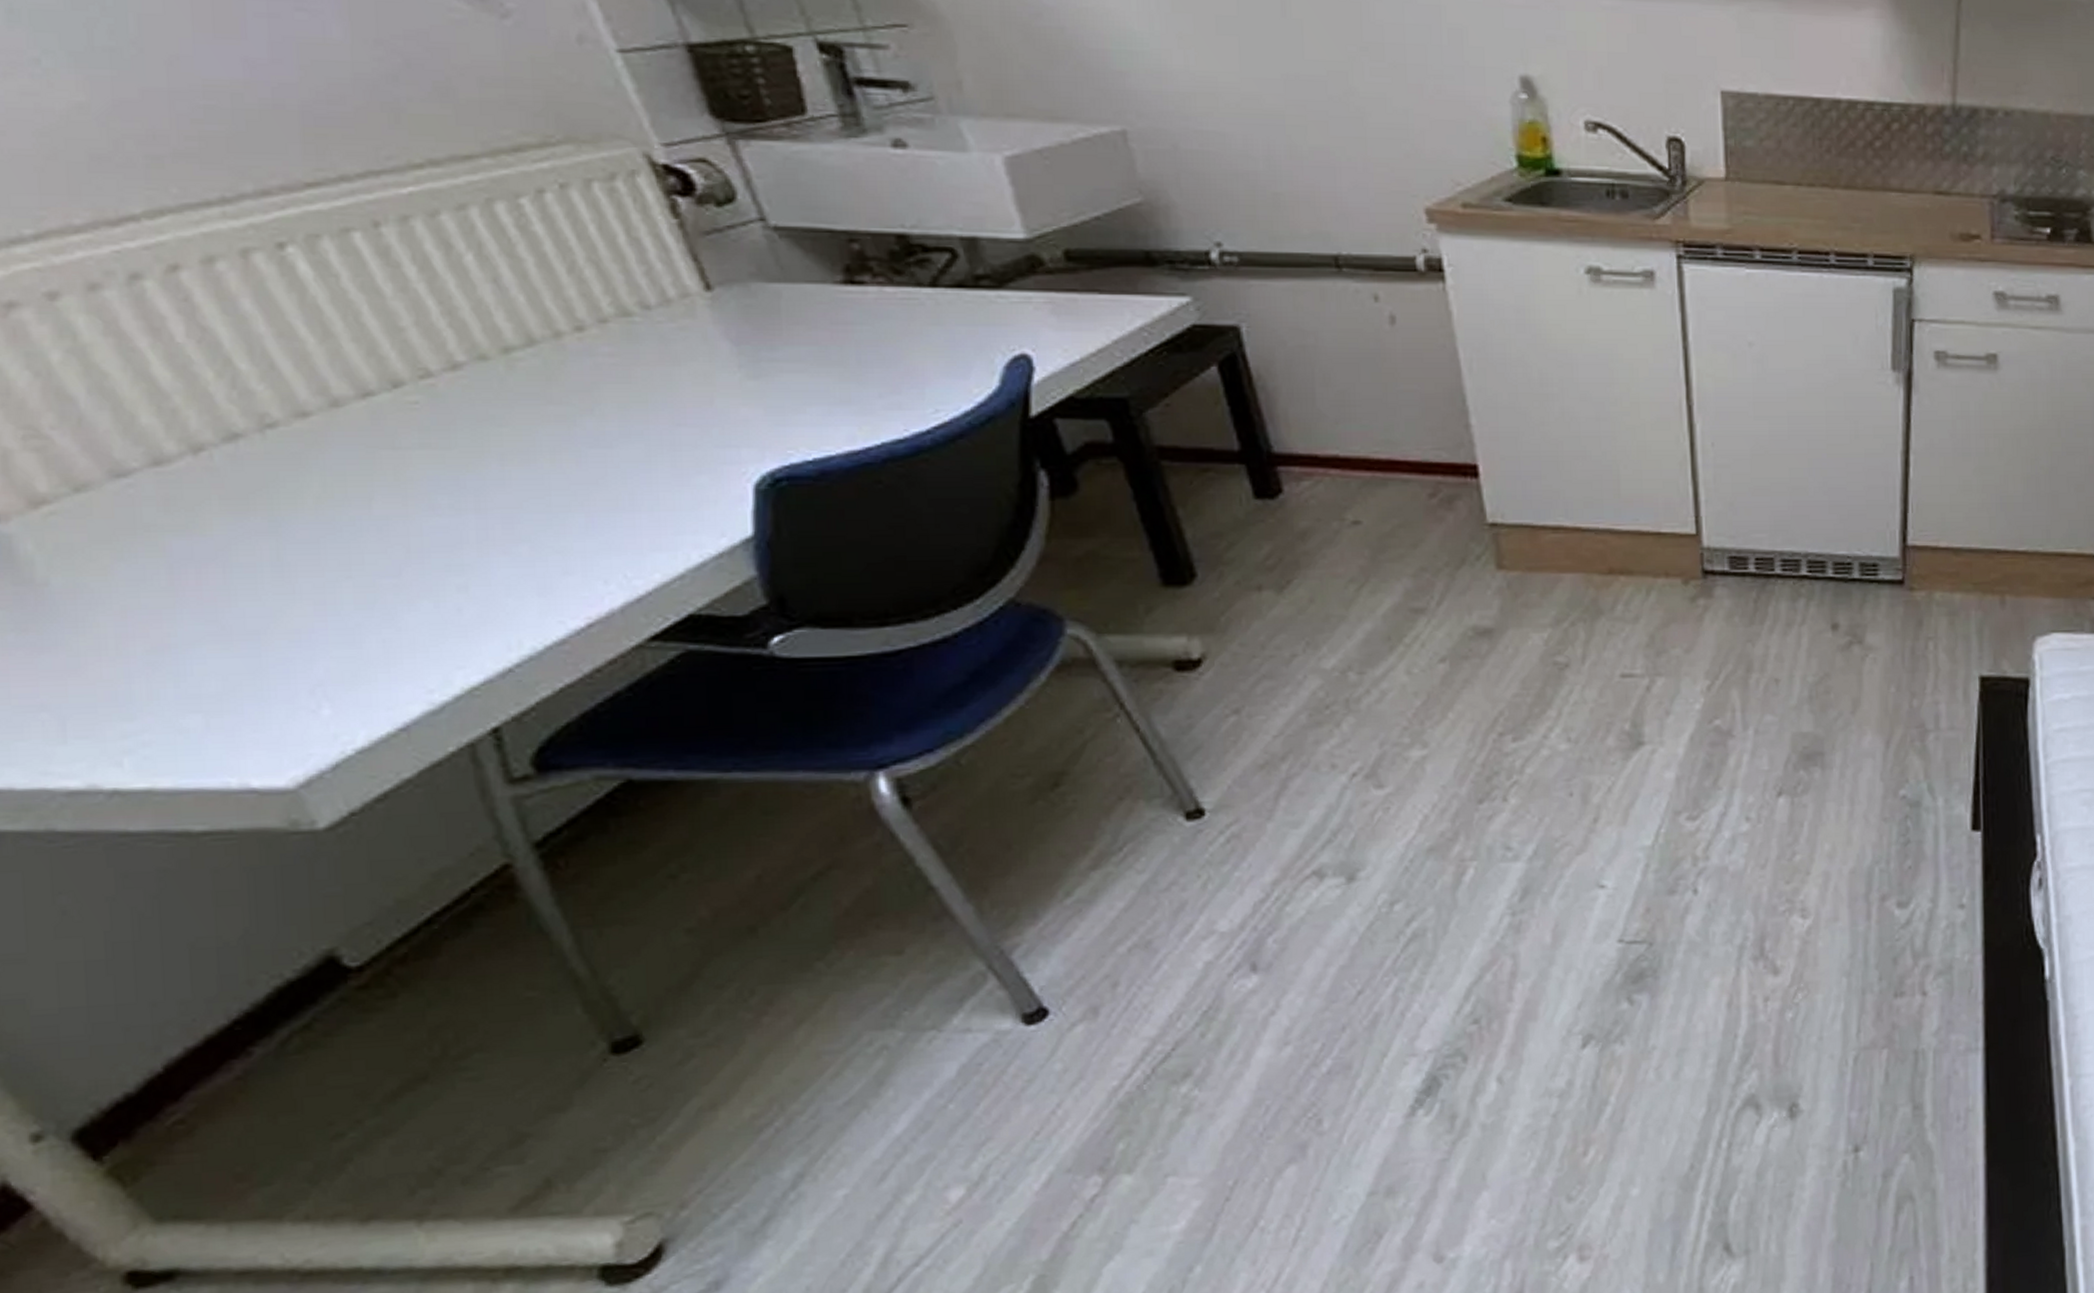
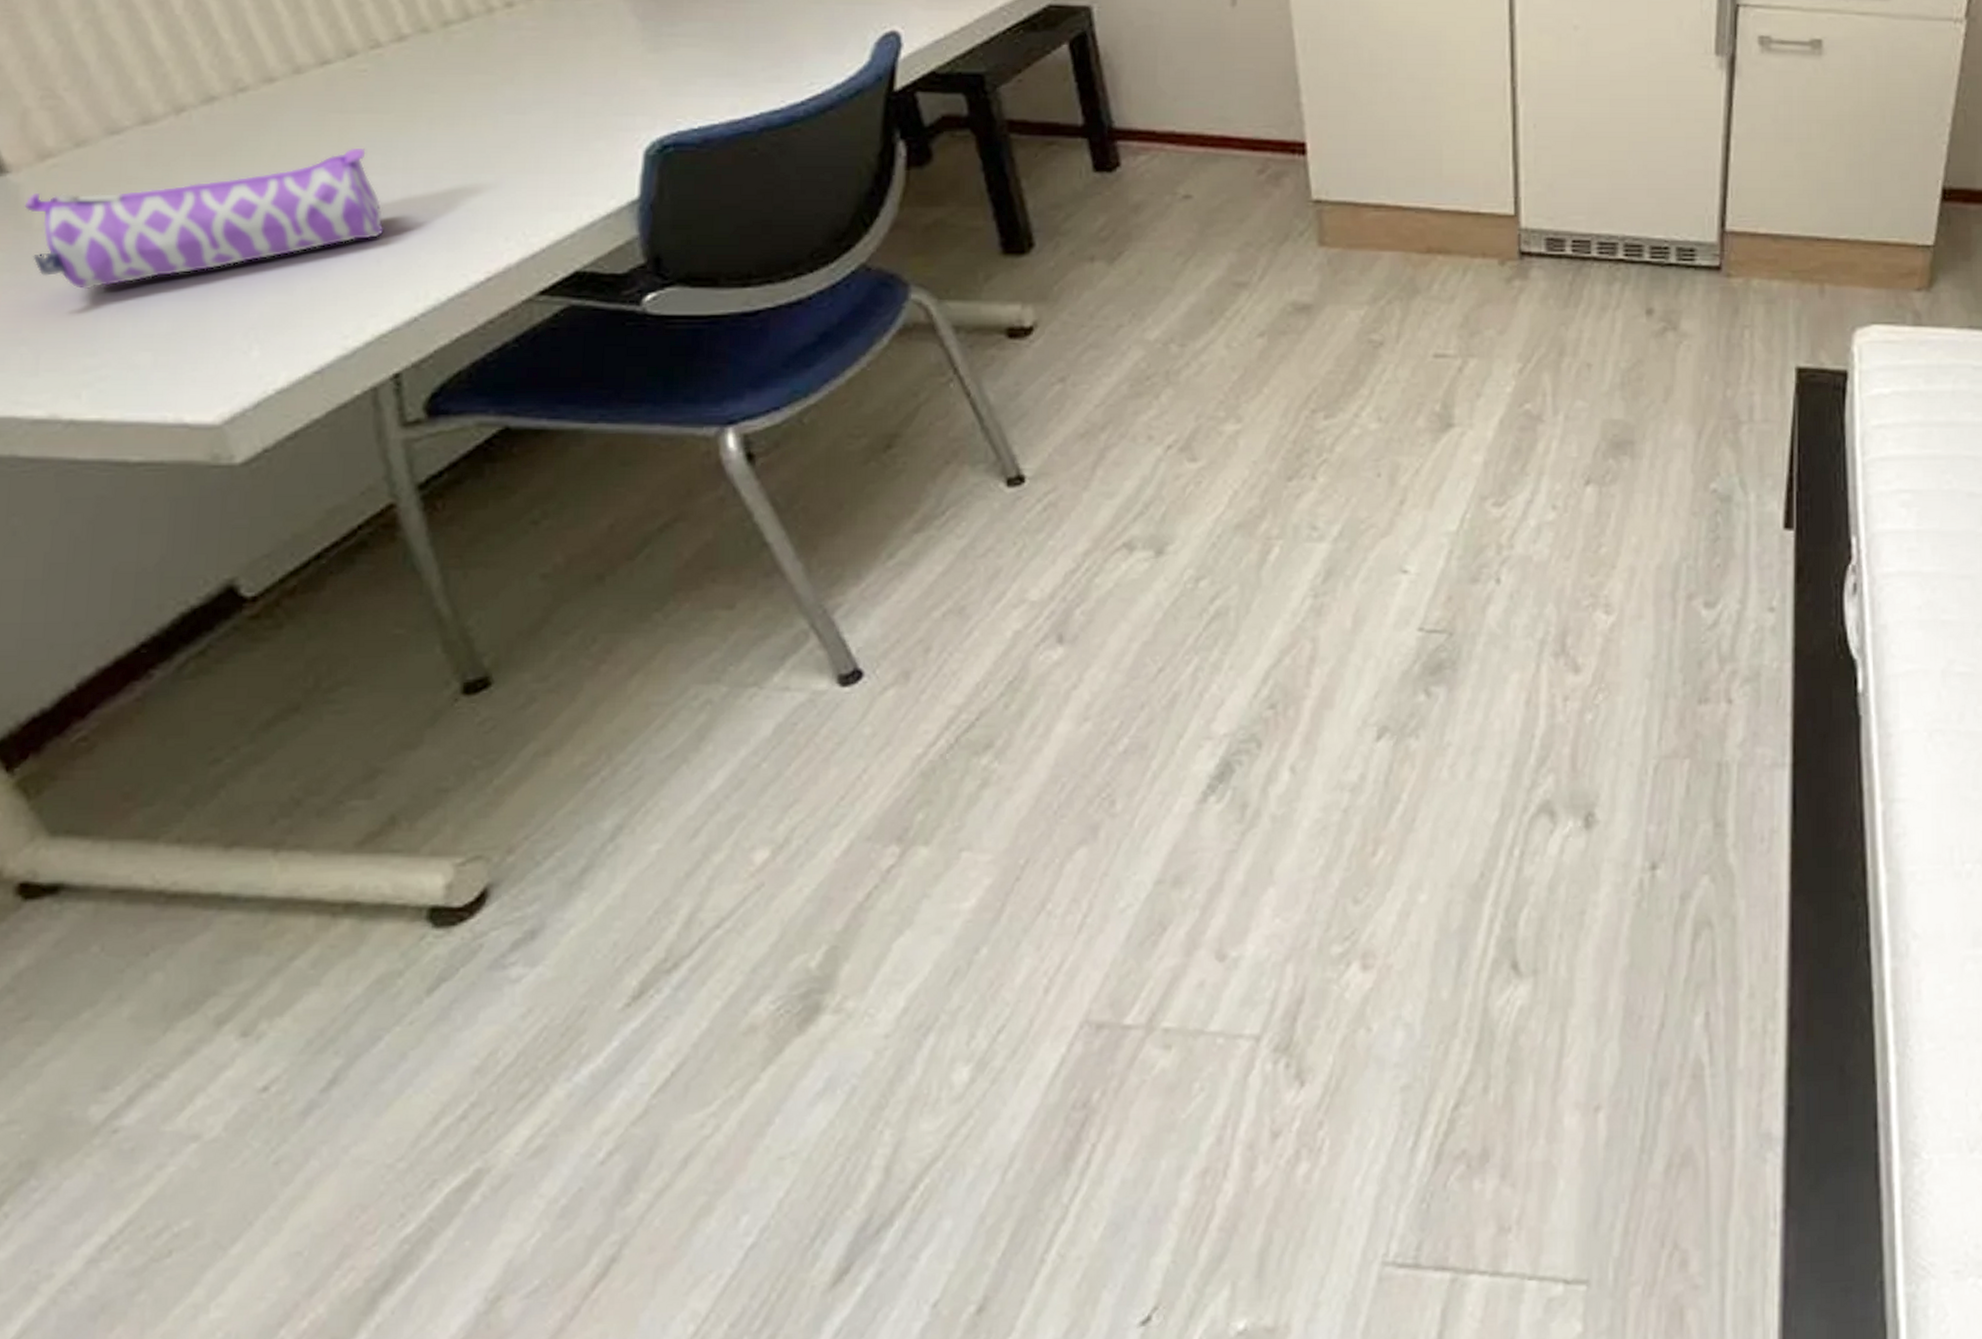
pencil case: none [20,487,461,649] -> present [24,147,384,290]

